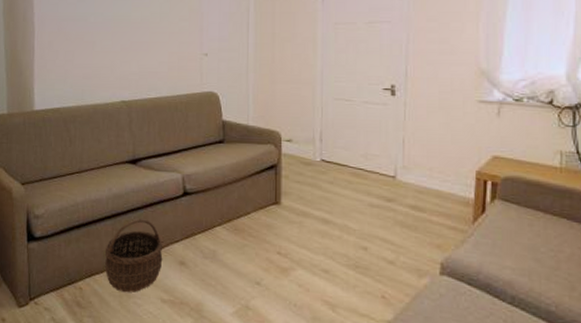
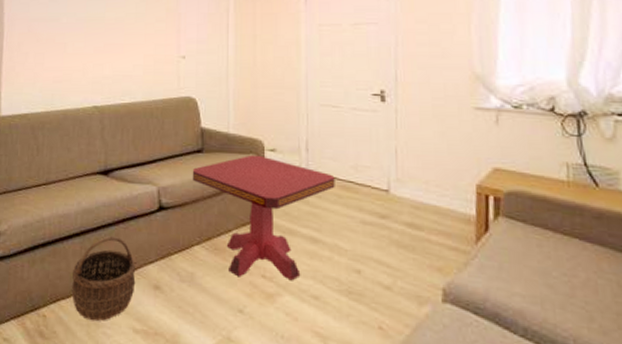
side table: none [214,145,346,257] -> present [192,154,335,281]

